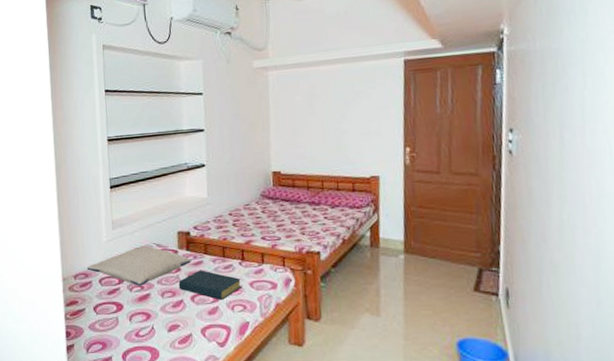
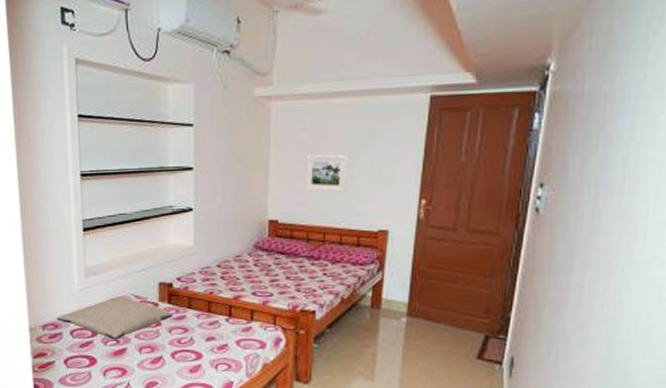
hardback book: present [178,270,241,300] -> none [158,325,227,358]
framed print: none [301,112,339,145] -> present [305,154,349,193]

